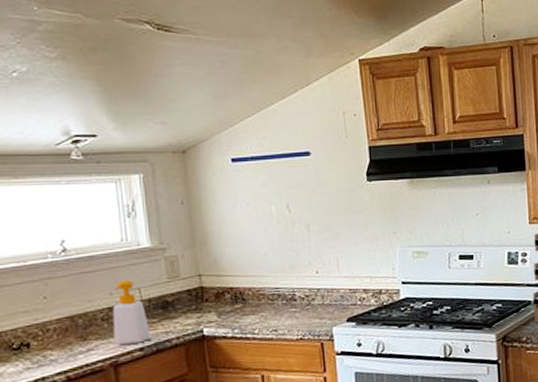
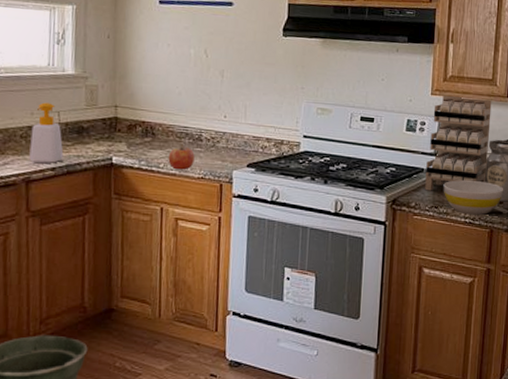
fruit: none [262,307,291,334] -> present [168,145,195,170]

